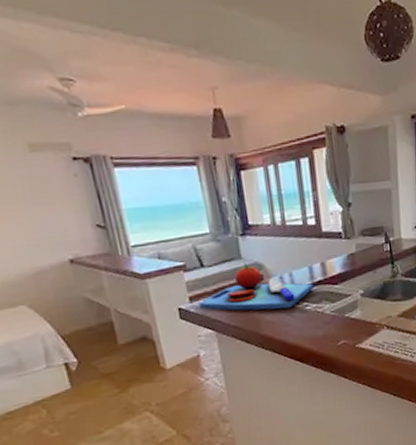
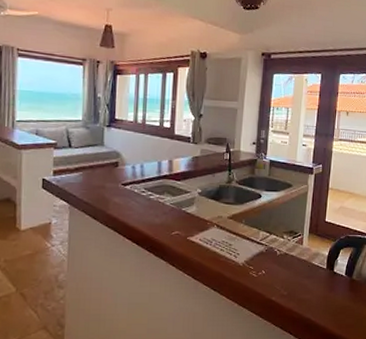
chopping board: present [199,261,313,311] -> none [60,148,159,195]

